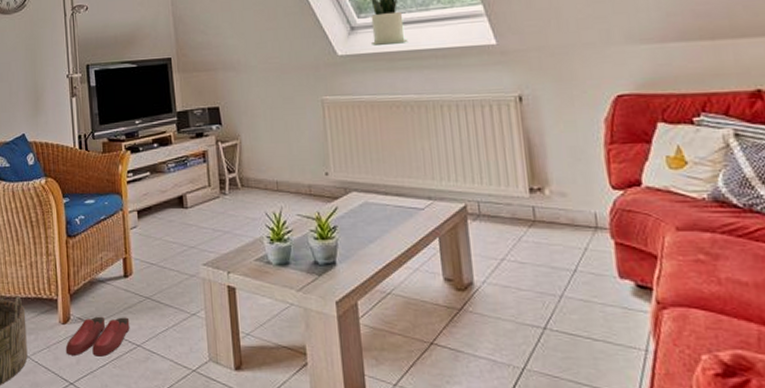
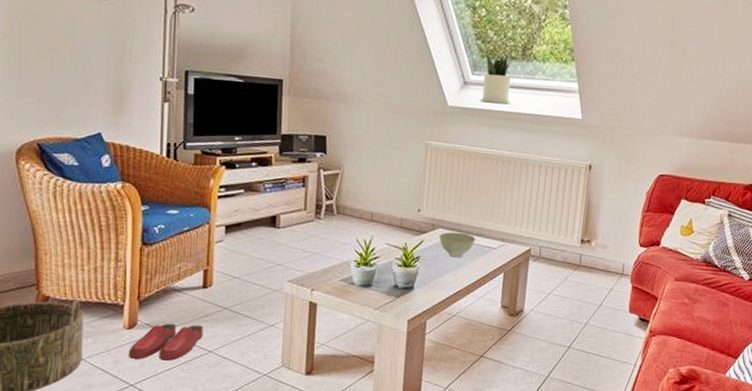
bowl: none [354,194,397,224] -> present [439,232,476,258]

